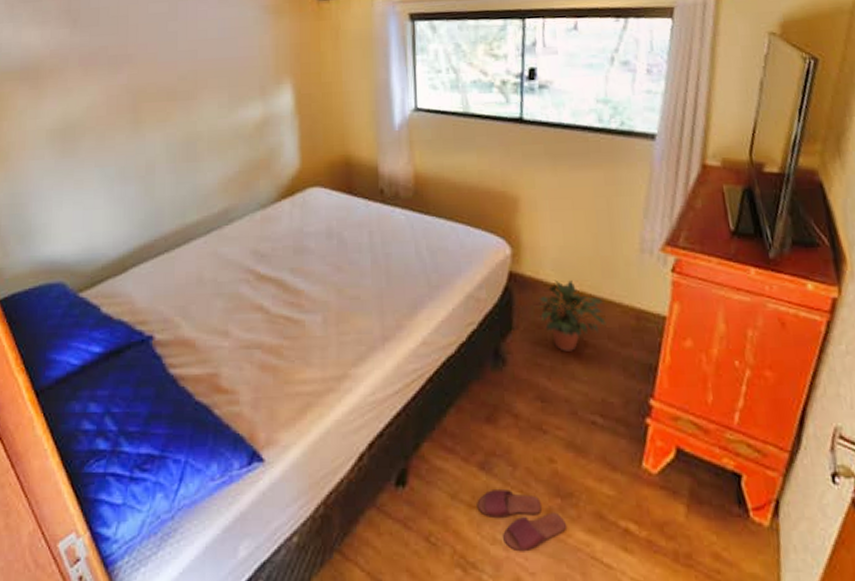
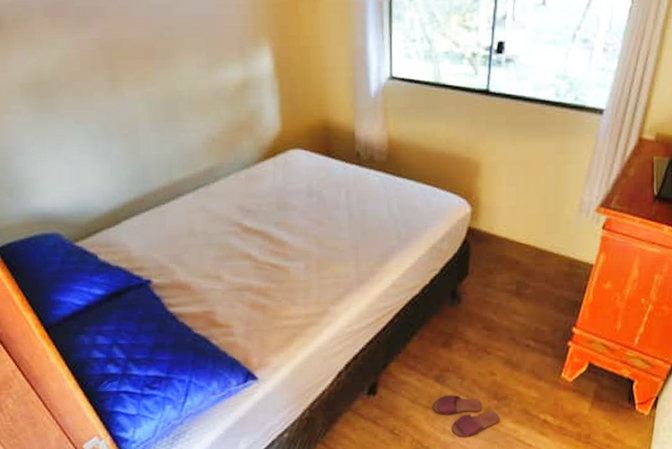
potted plant: present [536,279,606,351] -> none [489,234,545,292]

